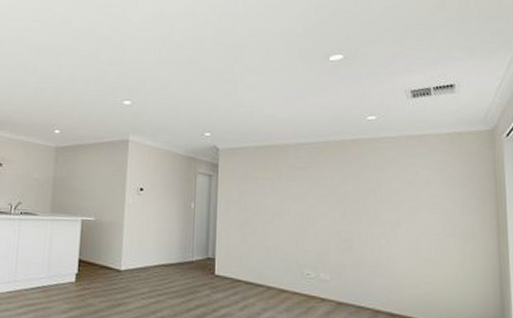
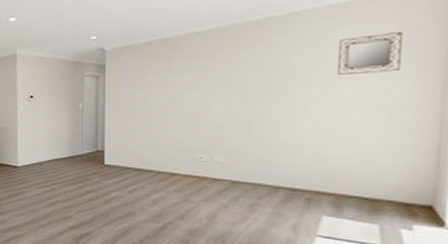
home mirror: none [417,167,465,203] -> present [337,32,404,75]

